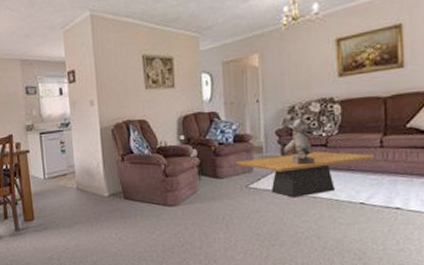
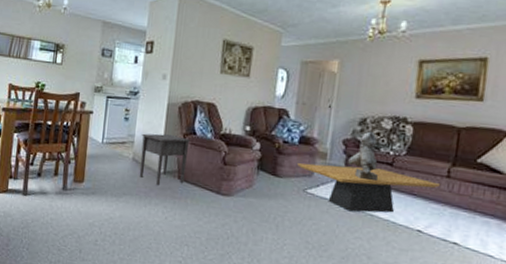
nightstand: none [81,158,130,210] -> present [139,133,190,186]

